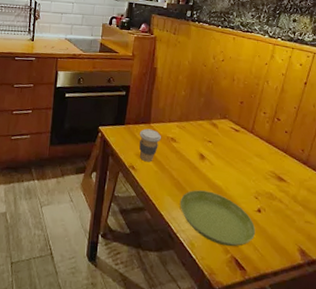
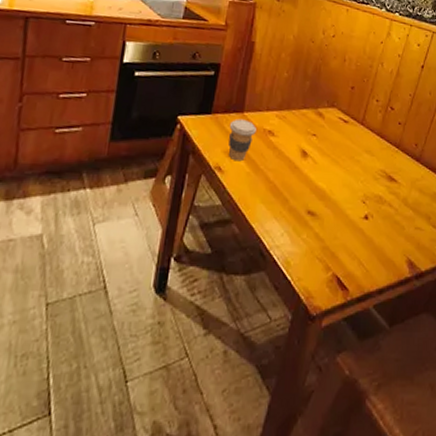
saucer: present [180,190,256,247] -> none [275,195,362,263]

